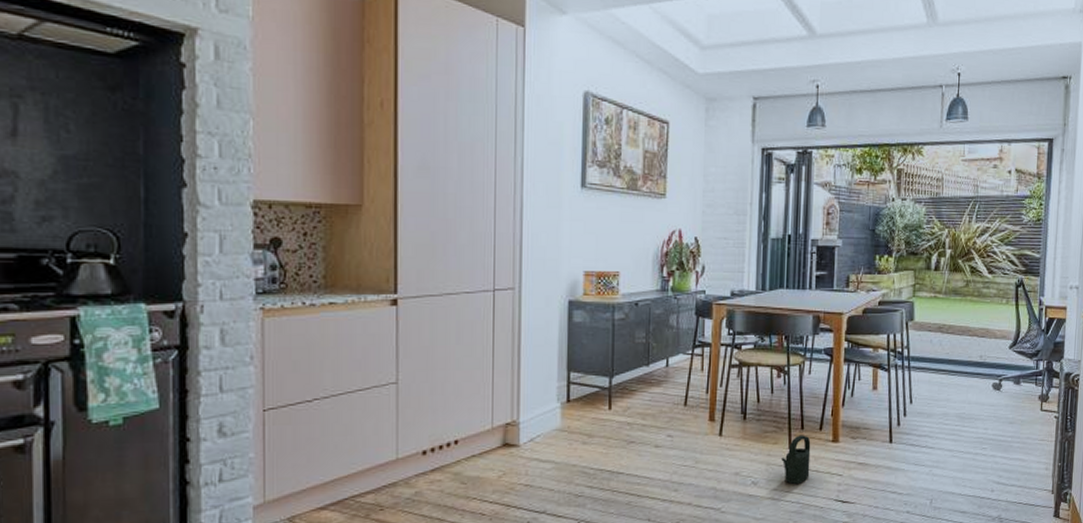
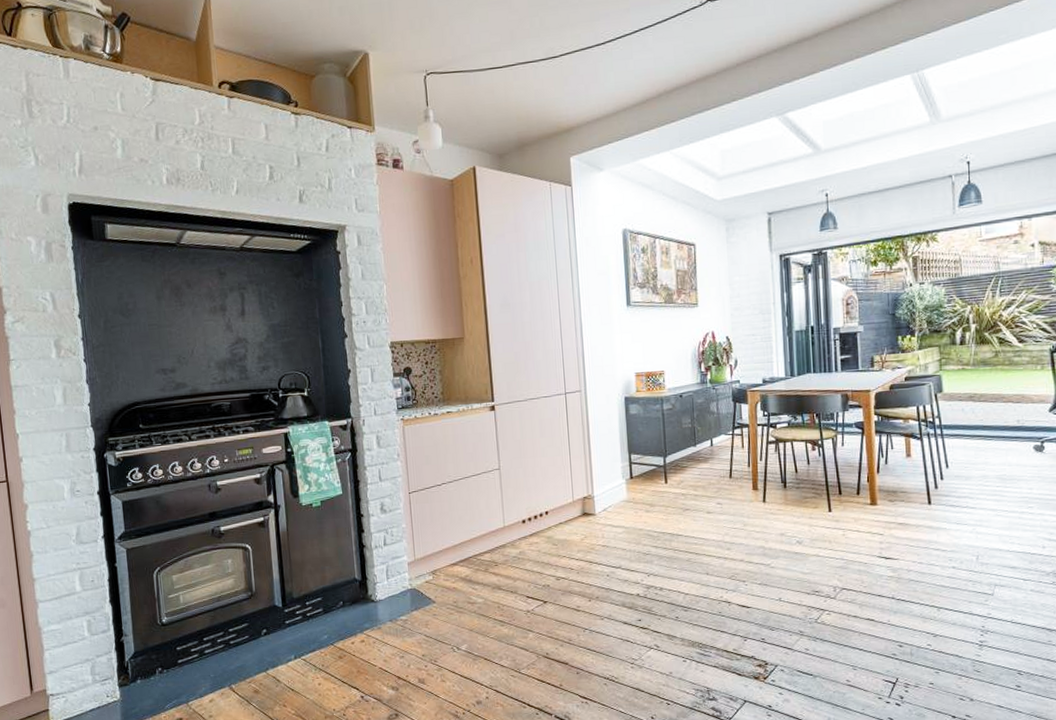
watering can: present [781,435,811,484] -> none [823,499,851,543]

